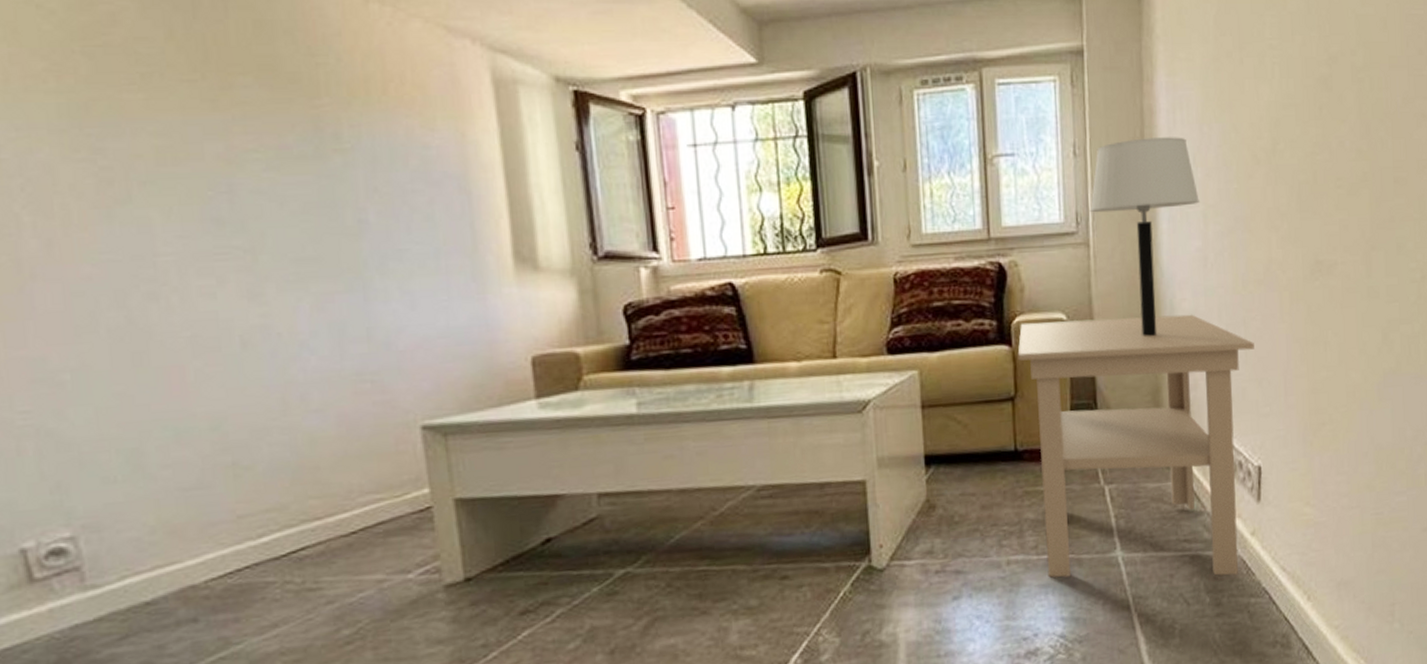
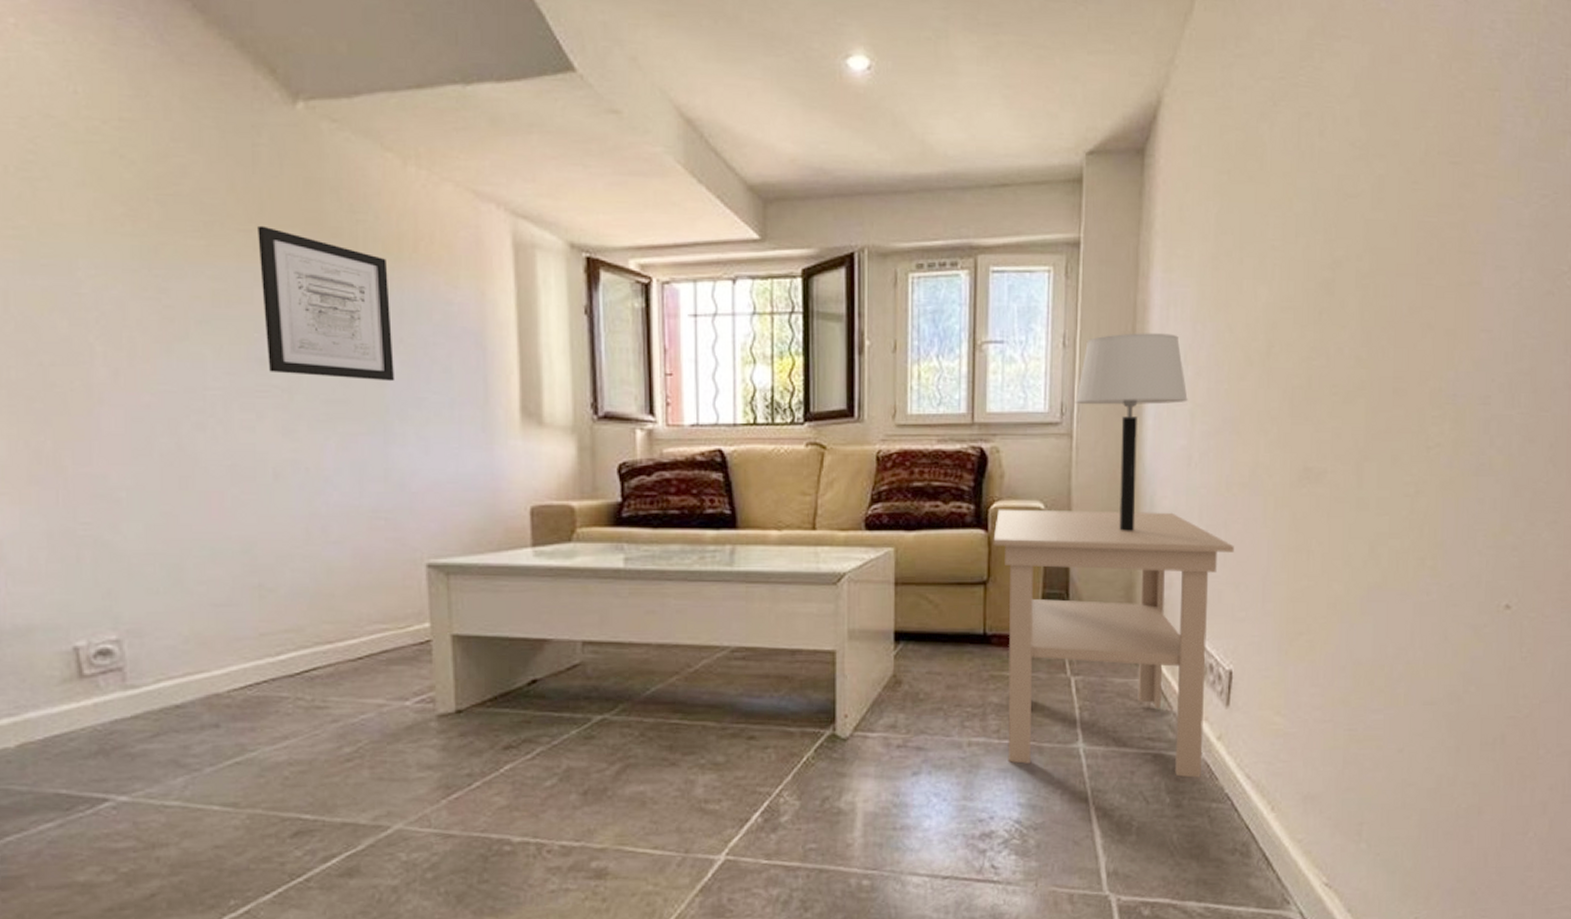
wall art: none [203,74,371,235] -> present [258,225,394,382]

